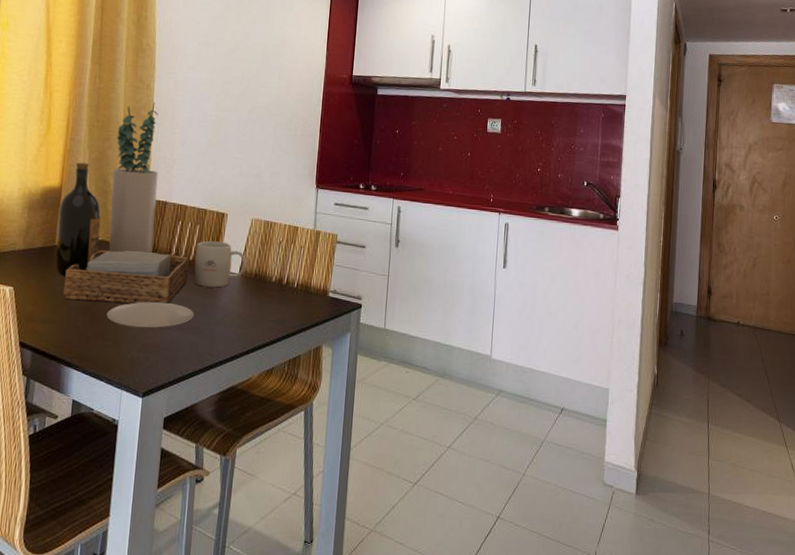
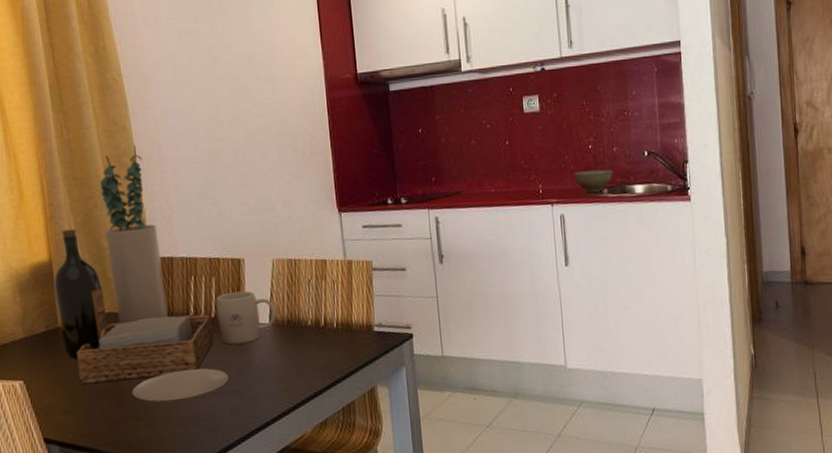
bowl: none [521,189,555,210] -> present [573,169,613,193]

